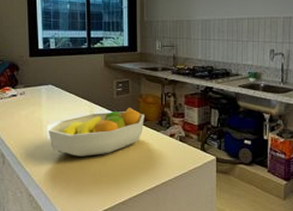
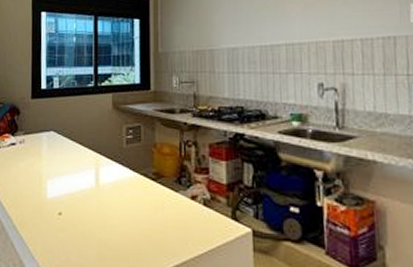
fruit bowl: present [48,107,145,156] -> none [47,159,160,222]

